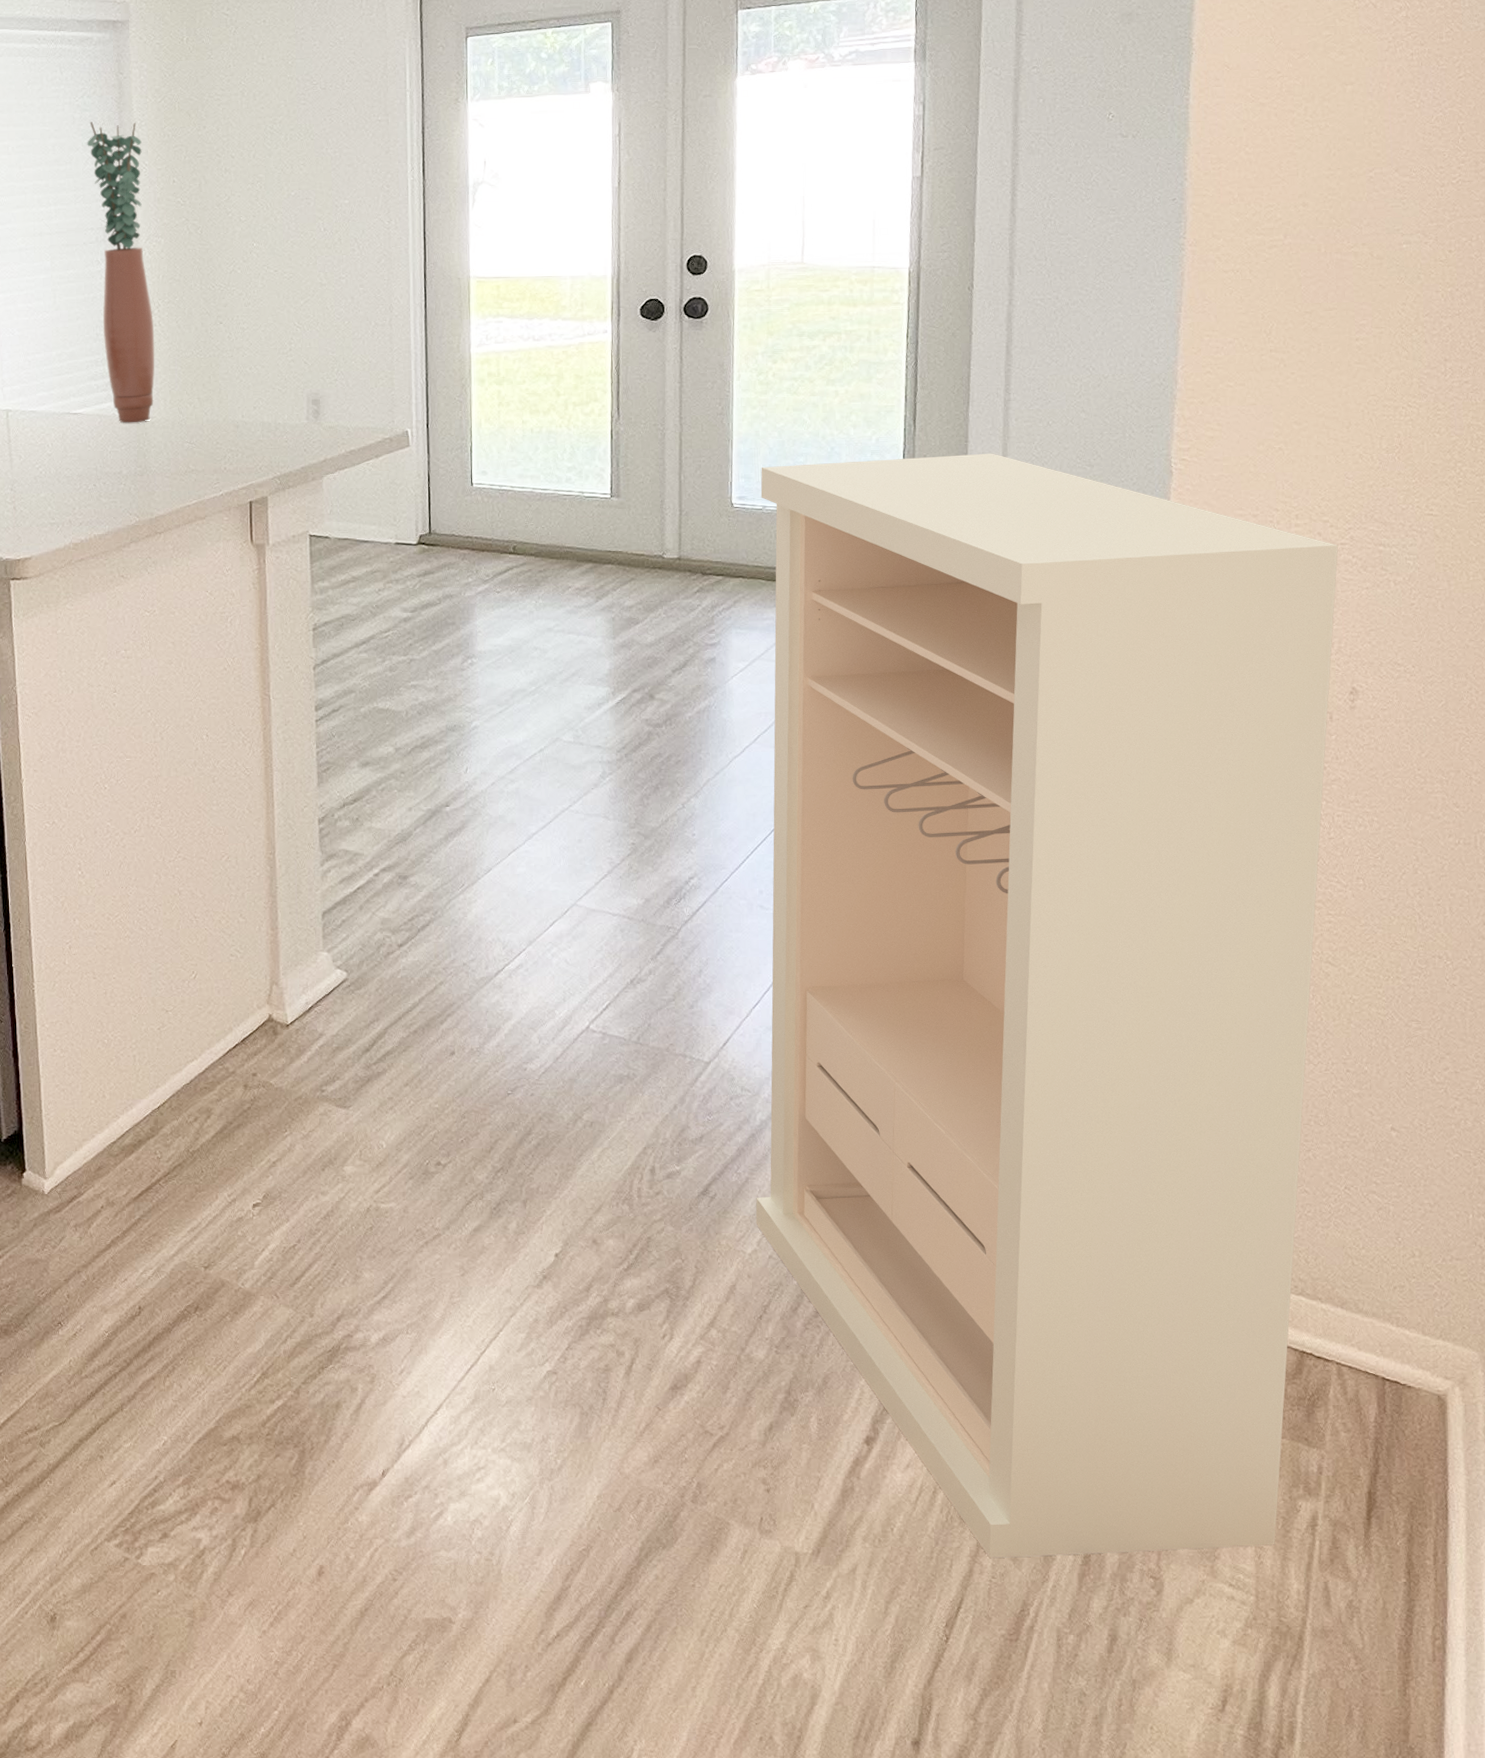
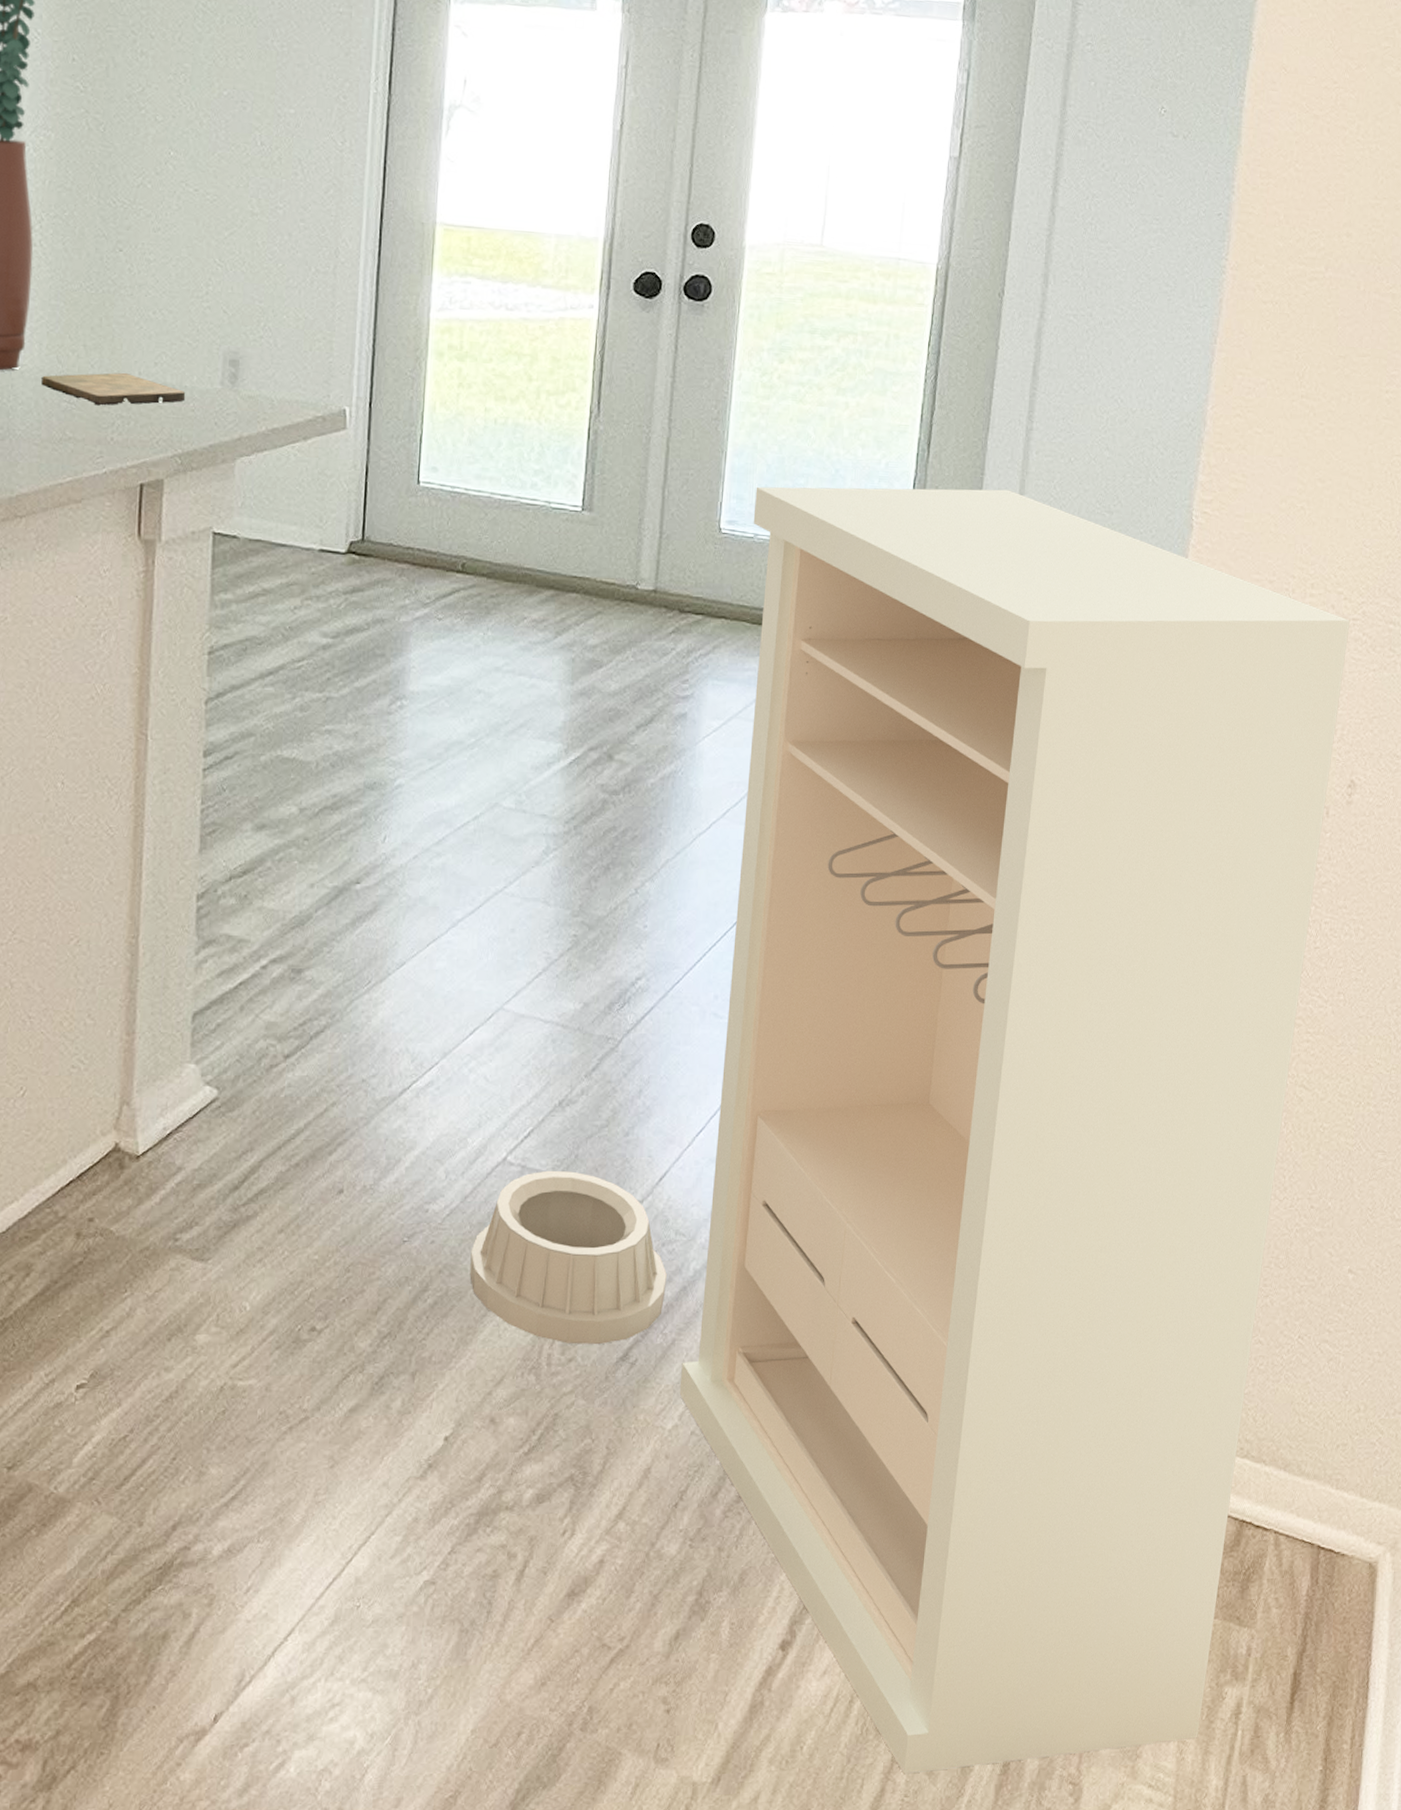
cutting board: none [168,416,280,444] -> present [41,372,186,406]
pet bowl: none [565,1036,737,1181] -> present [470,1170,667,1345]

